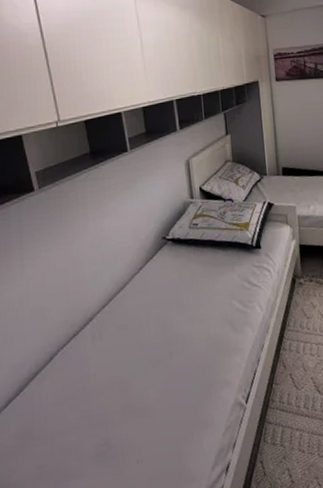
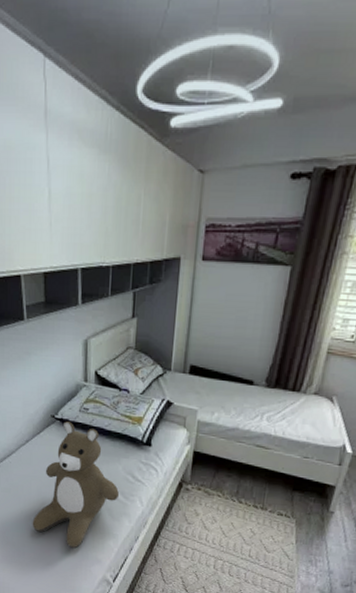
teddy bear: none [153,240,238,376] -> present [32,421,119,549]

